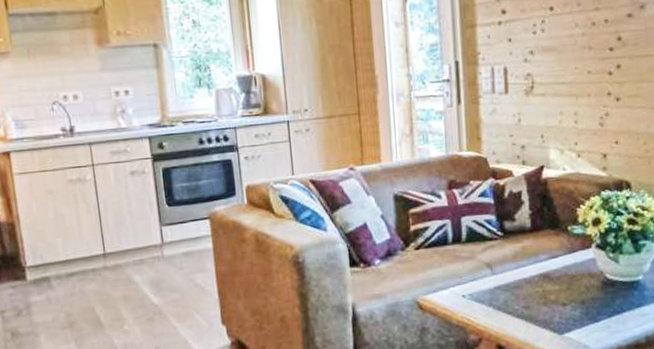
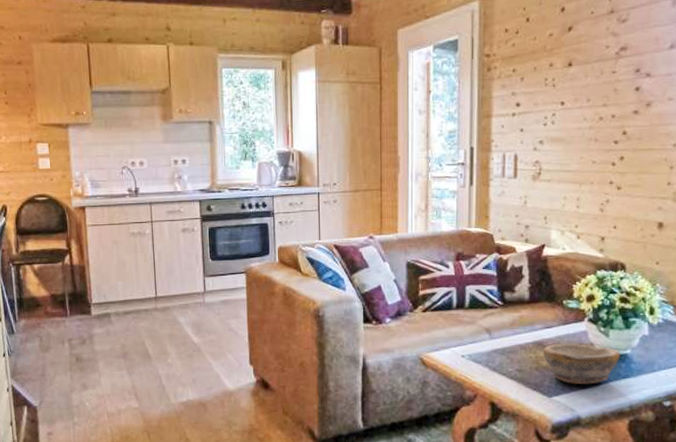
bowl: none [550,273,632,318] -> present [543,343,620,385]

